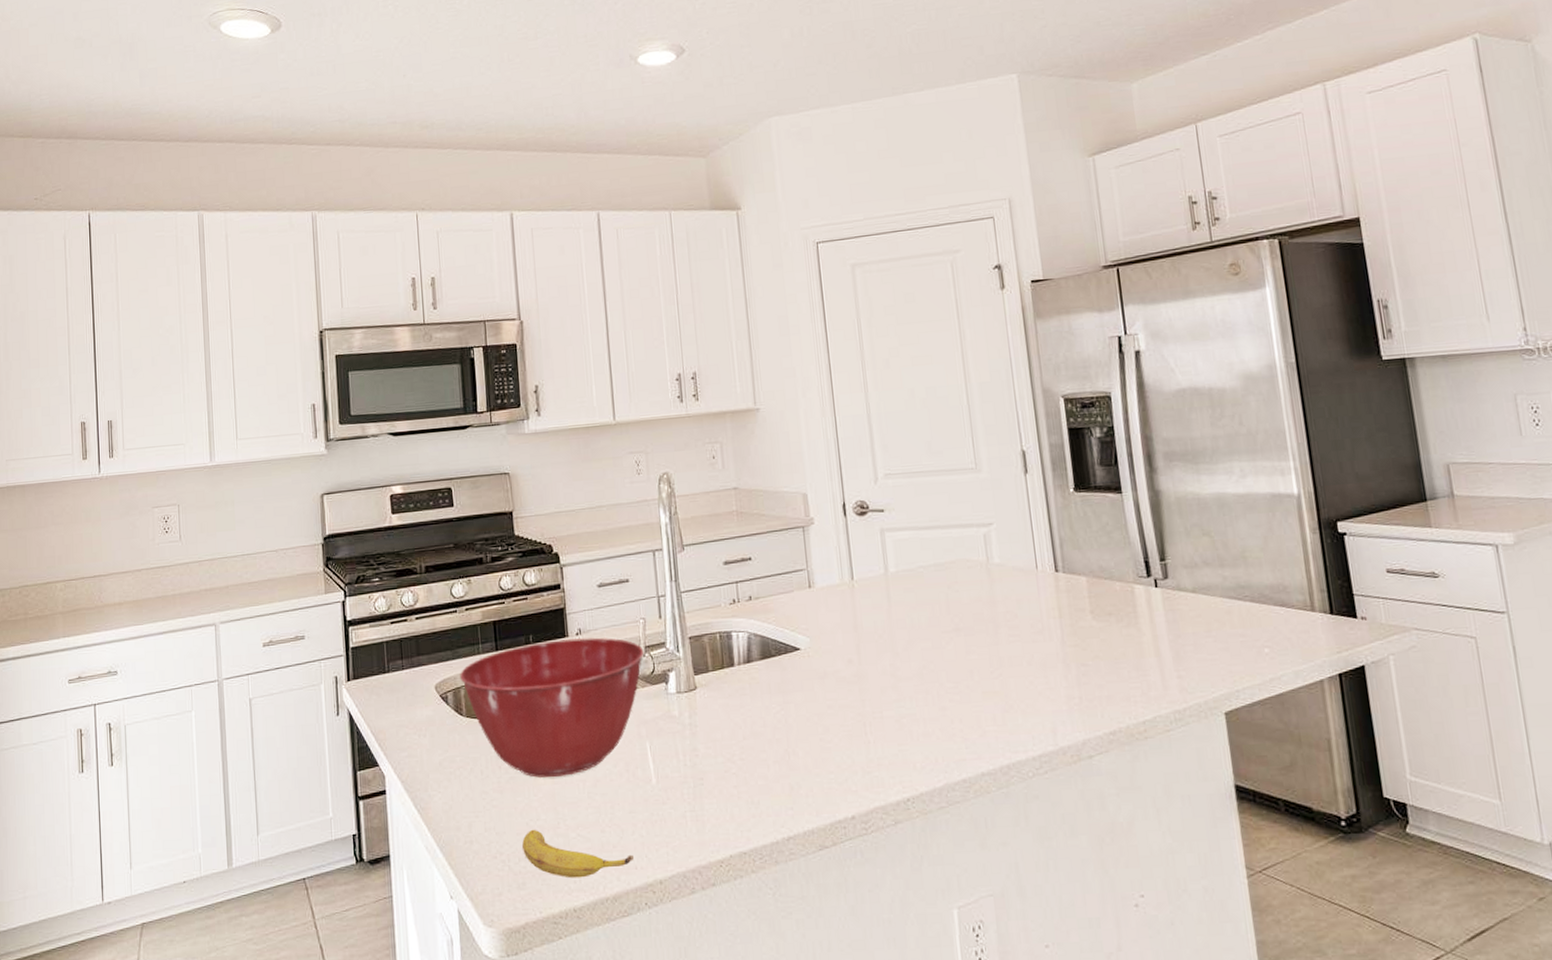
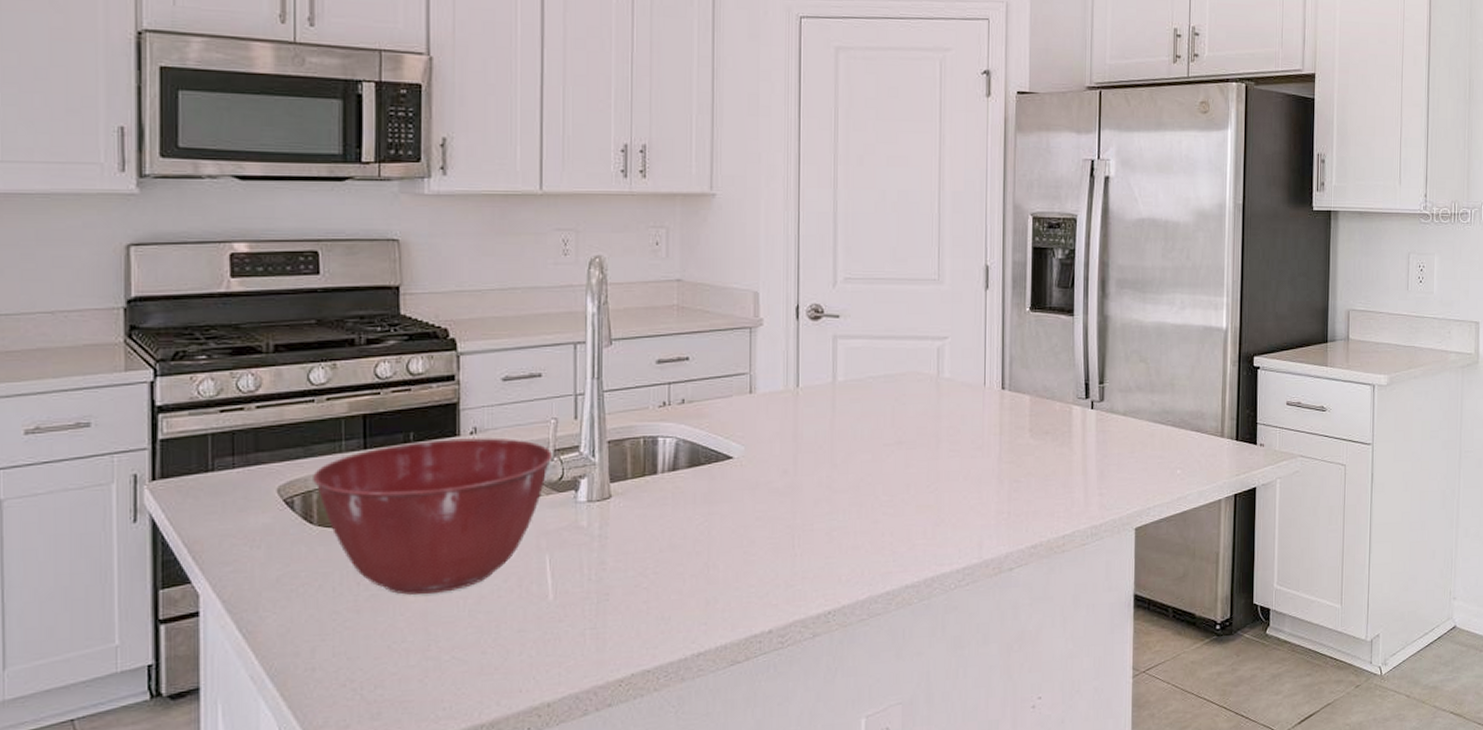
banana: present [522,829,634,878] -> none [381,652,518,705]

